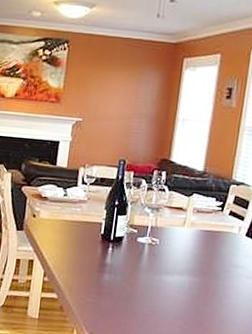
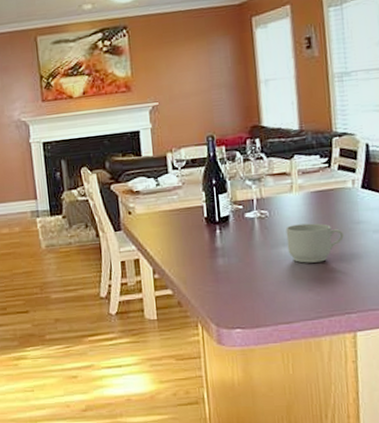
mug: none [168,256,221,296] -> present [286,223,344,263]

